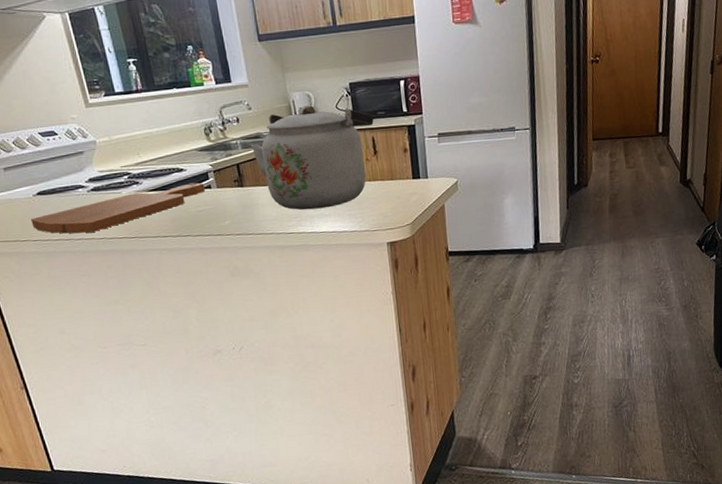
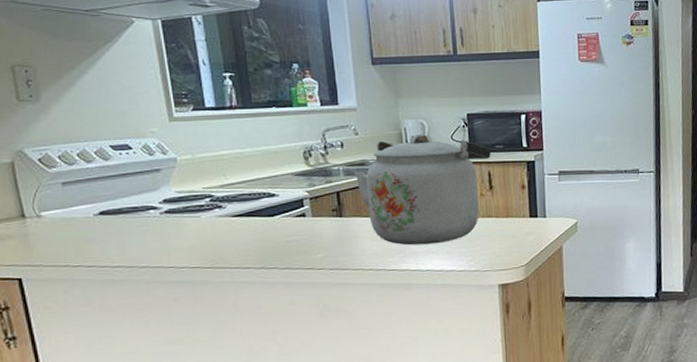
cutting board: present [31,182,205,234] -> none [88,209,298,261]

